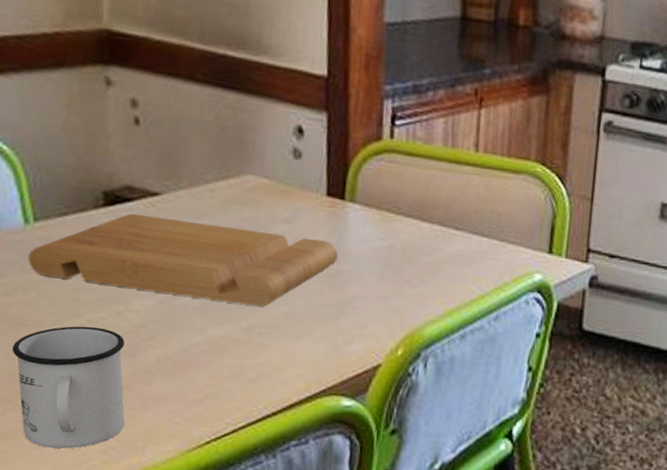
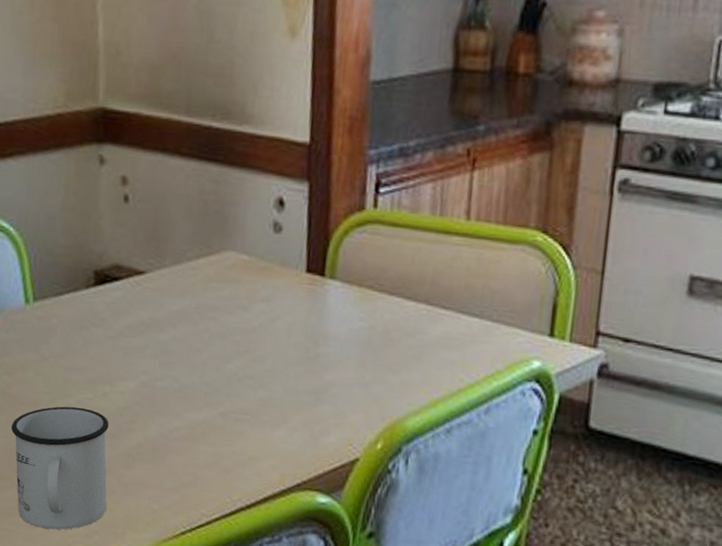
cutting board: present [29,213,338,307] -> none [28,292,316,391]

